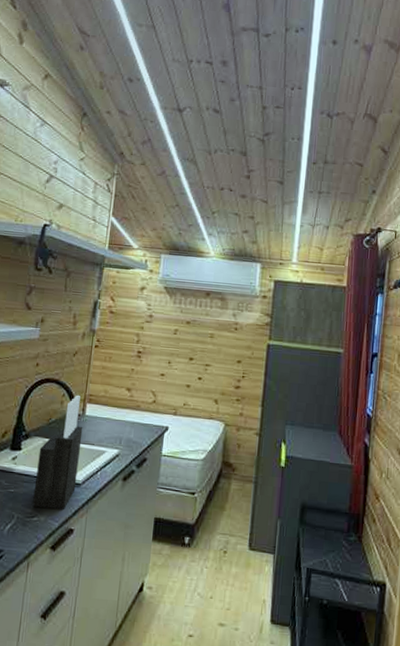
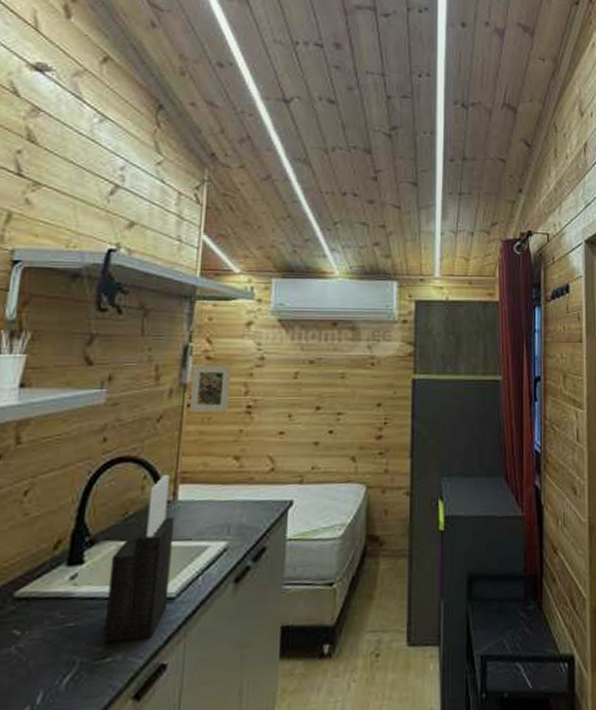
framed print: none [97,316,128,355] -> present [190,364,231,413]

